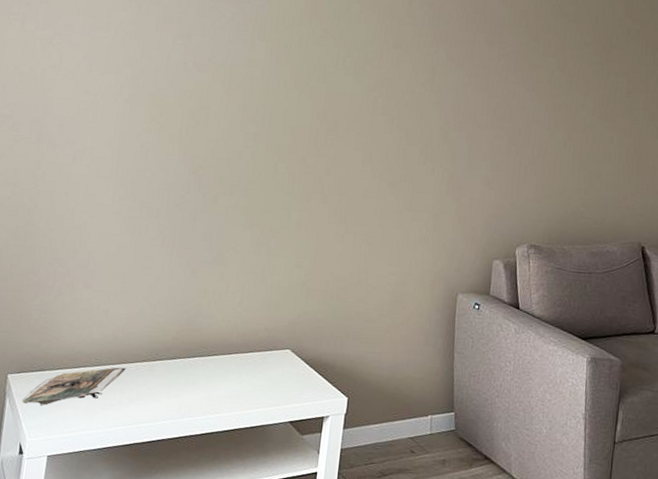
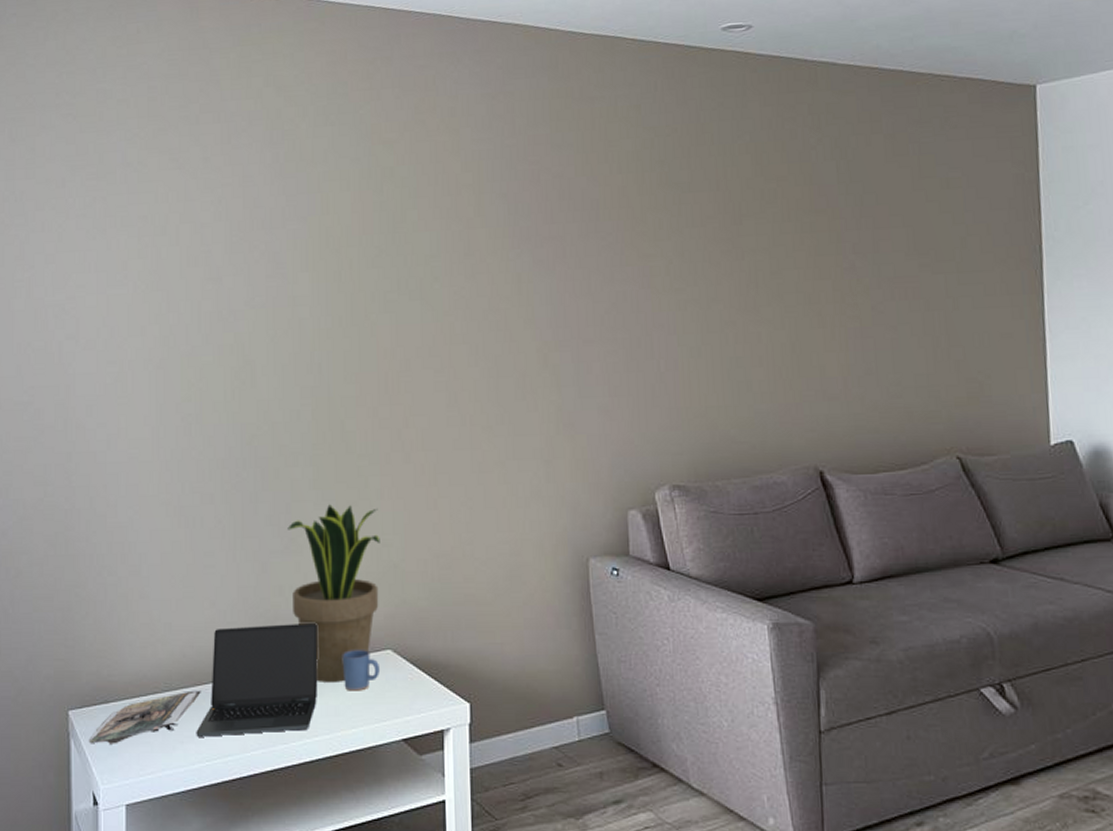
laptop: none [116,319,233,407] -> present [196,622,319,737]
potted plant: none [213,229,295,372] -> present [287,504,380,682]
mug: none [247,347,279,380] -> present [342,650,379,691]

